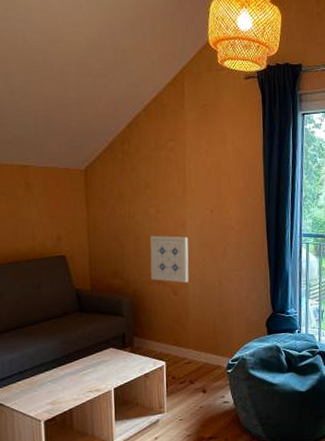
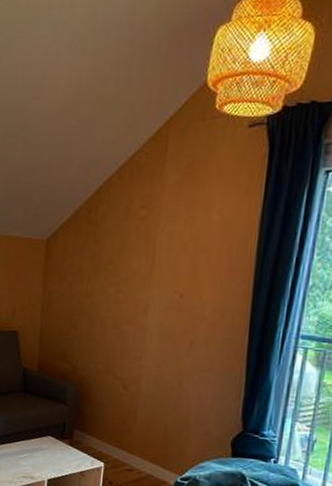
wall art: present [150,235,189,283] -> none [101,318,149,377]

